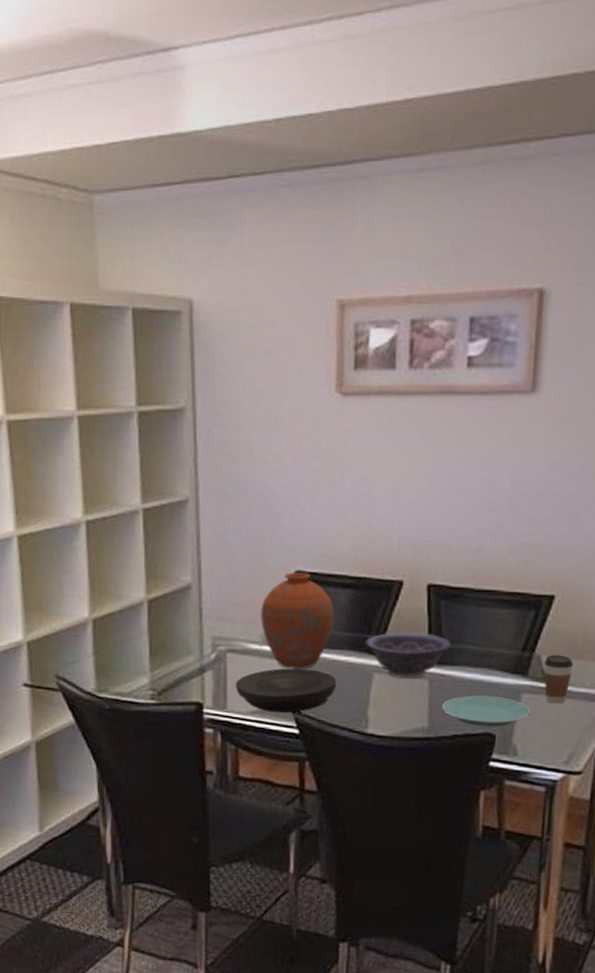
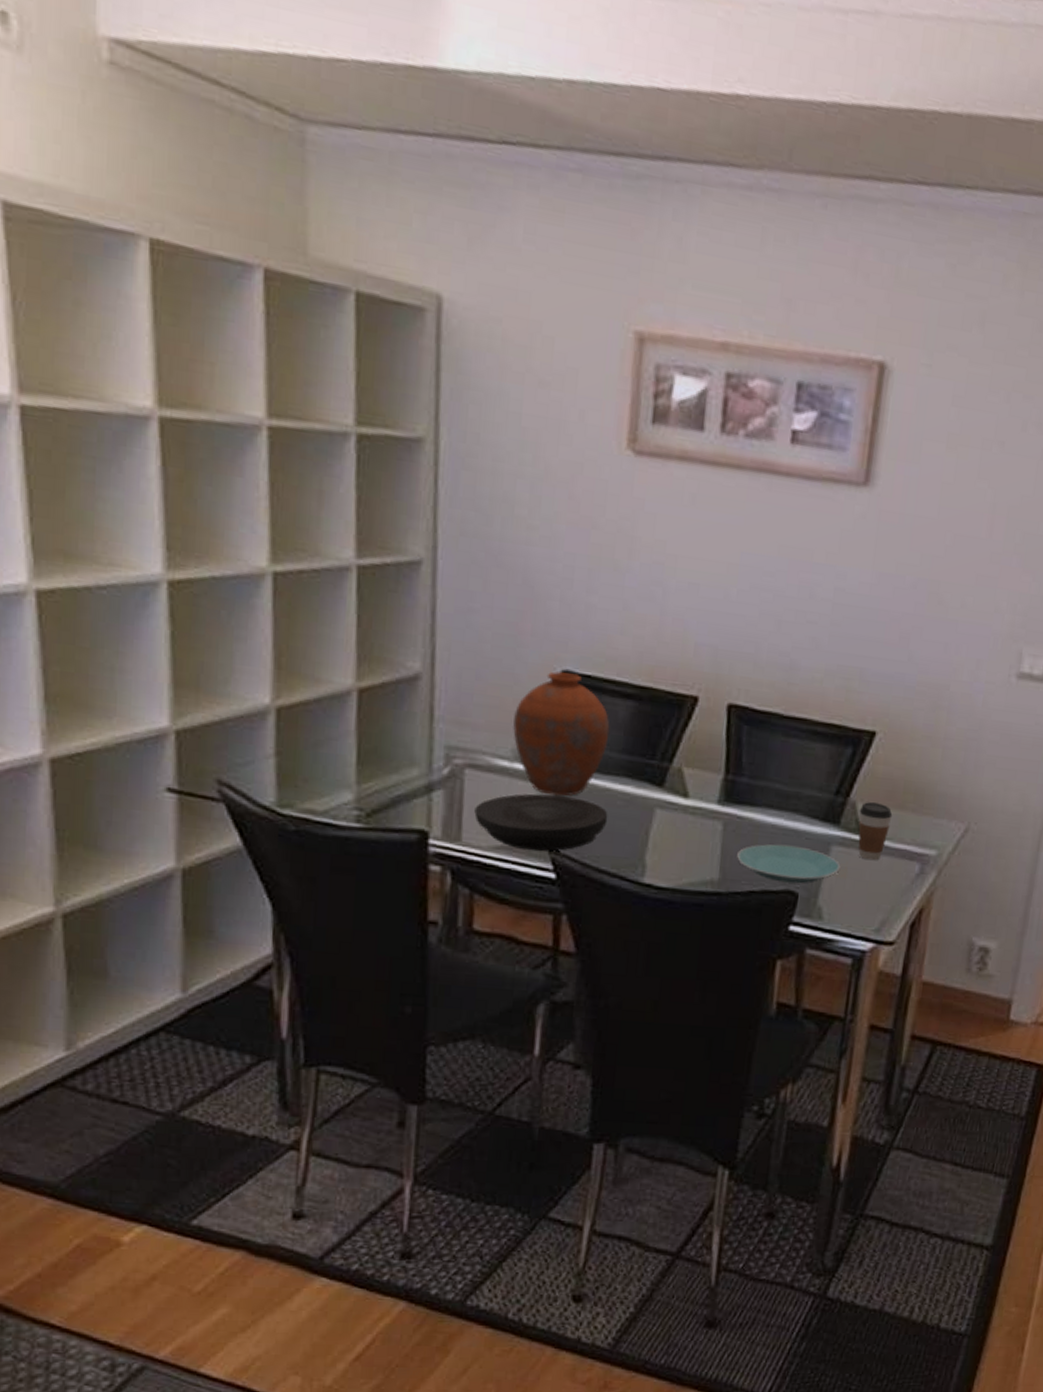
decorative bowl: present [363,631,452,679] -> none [645,759,753,819]

